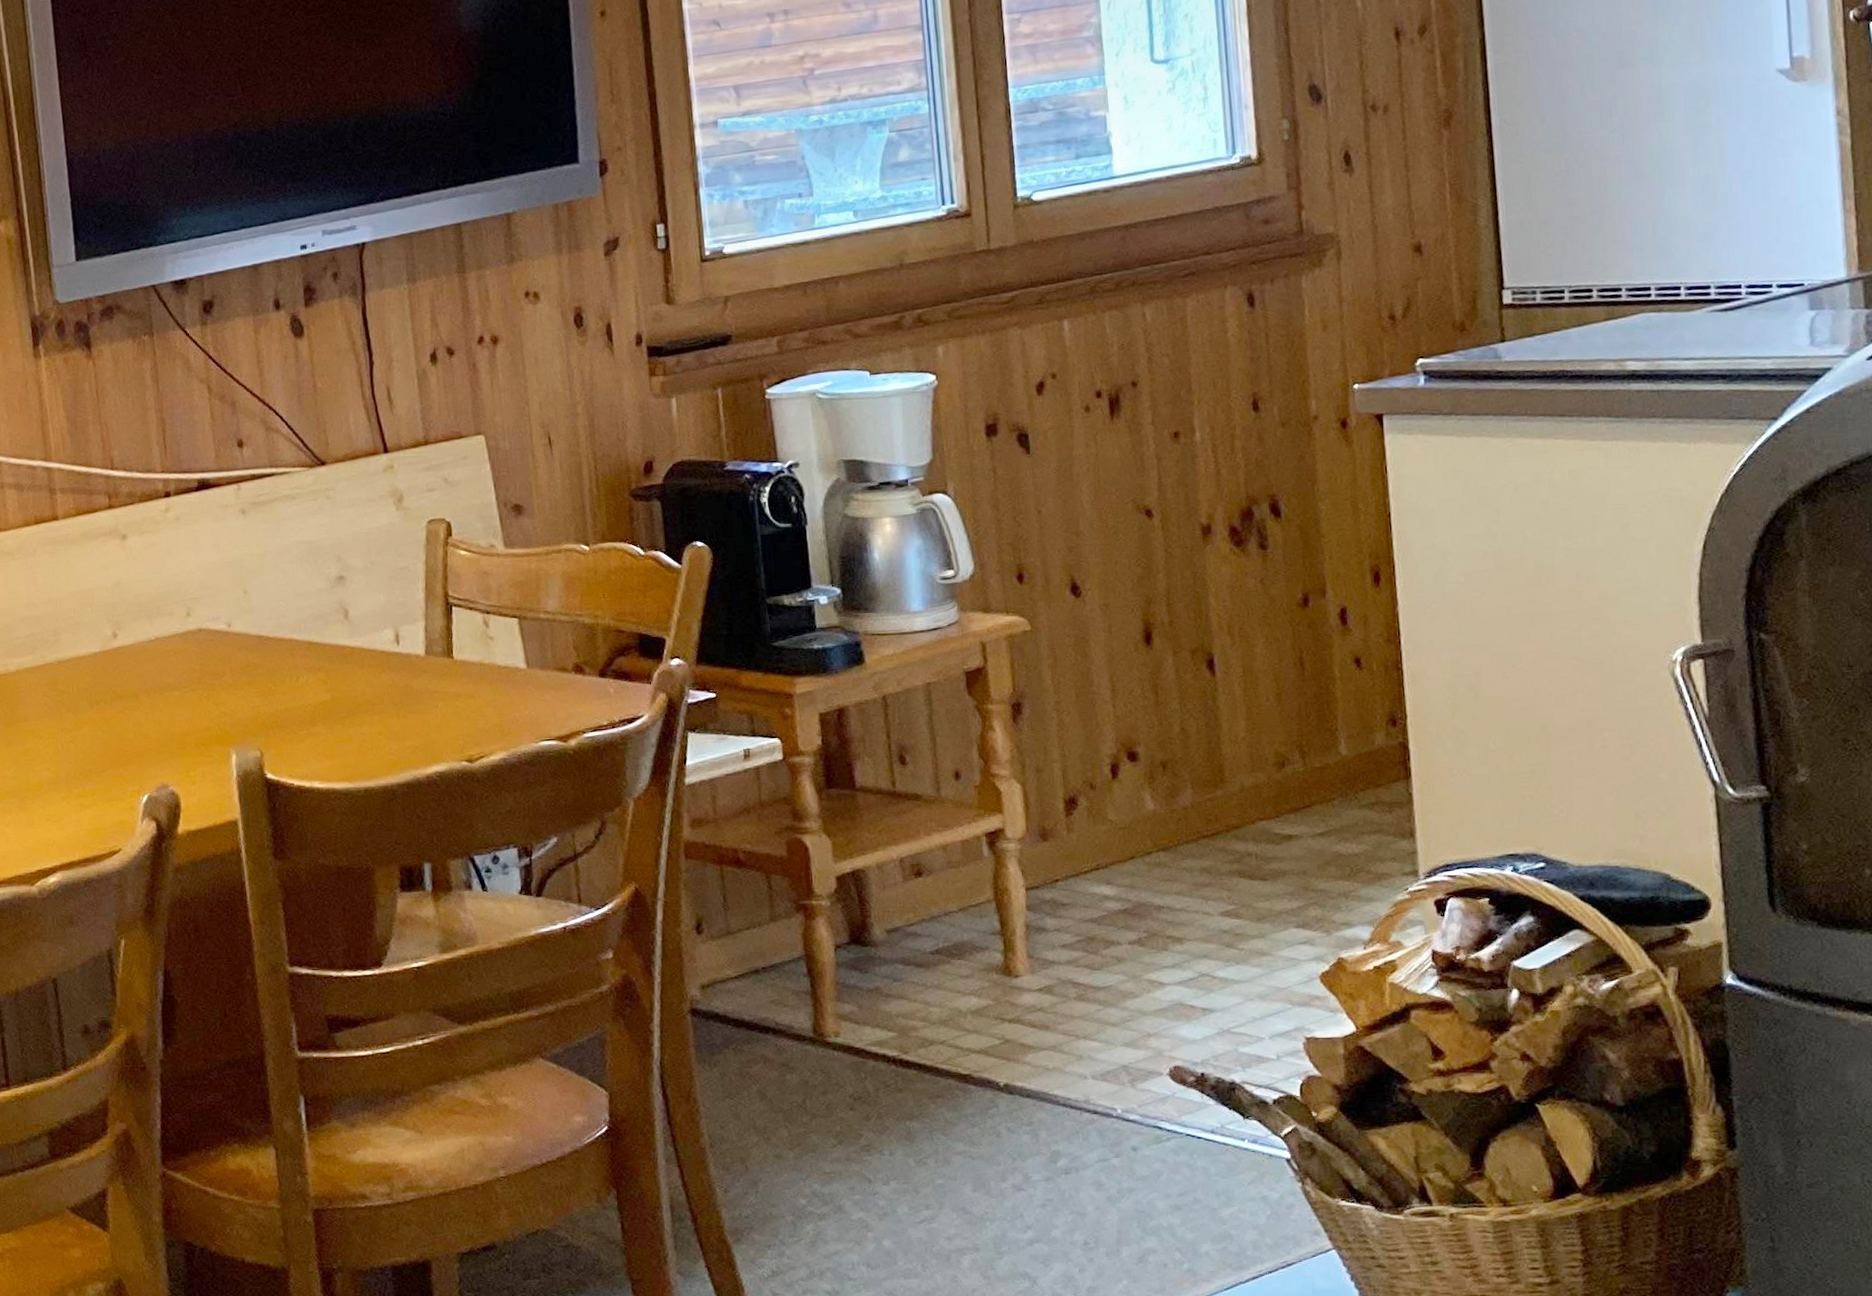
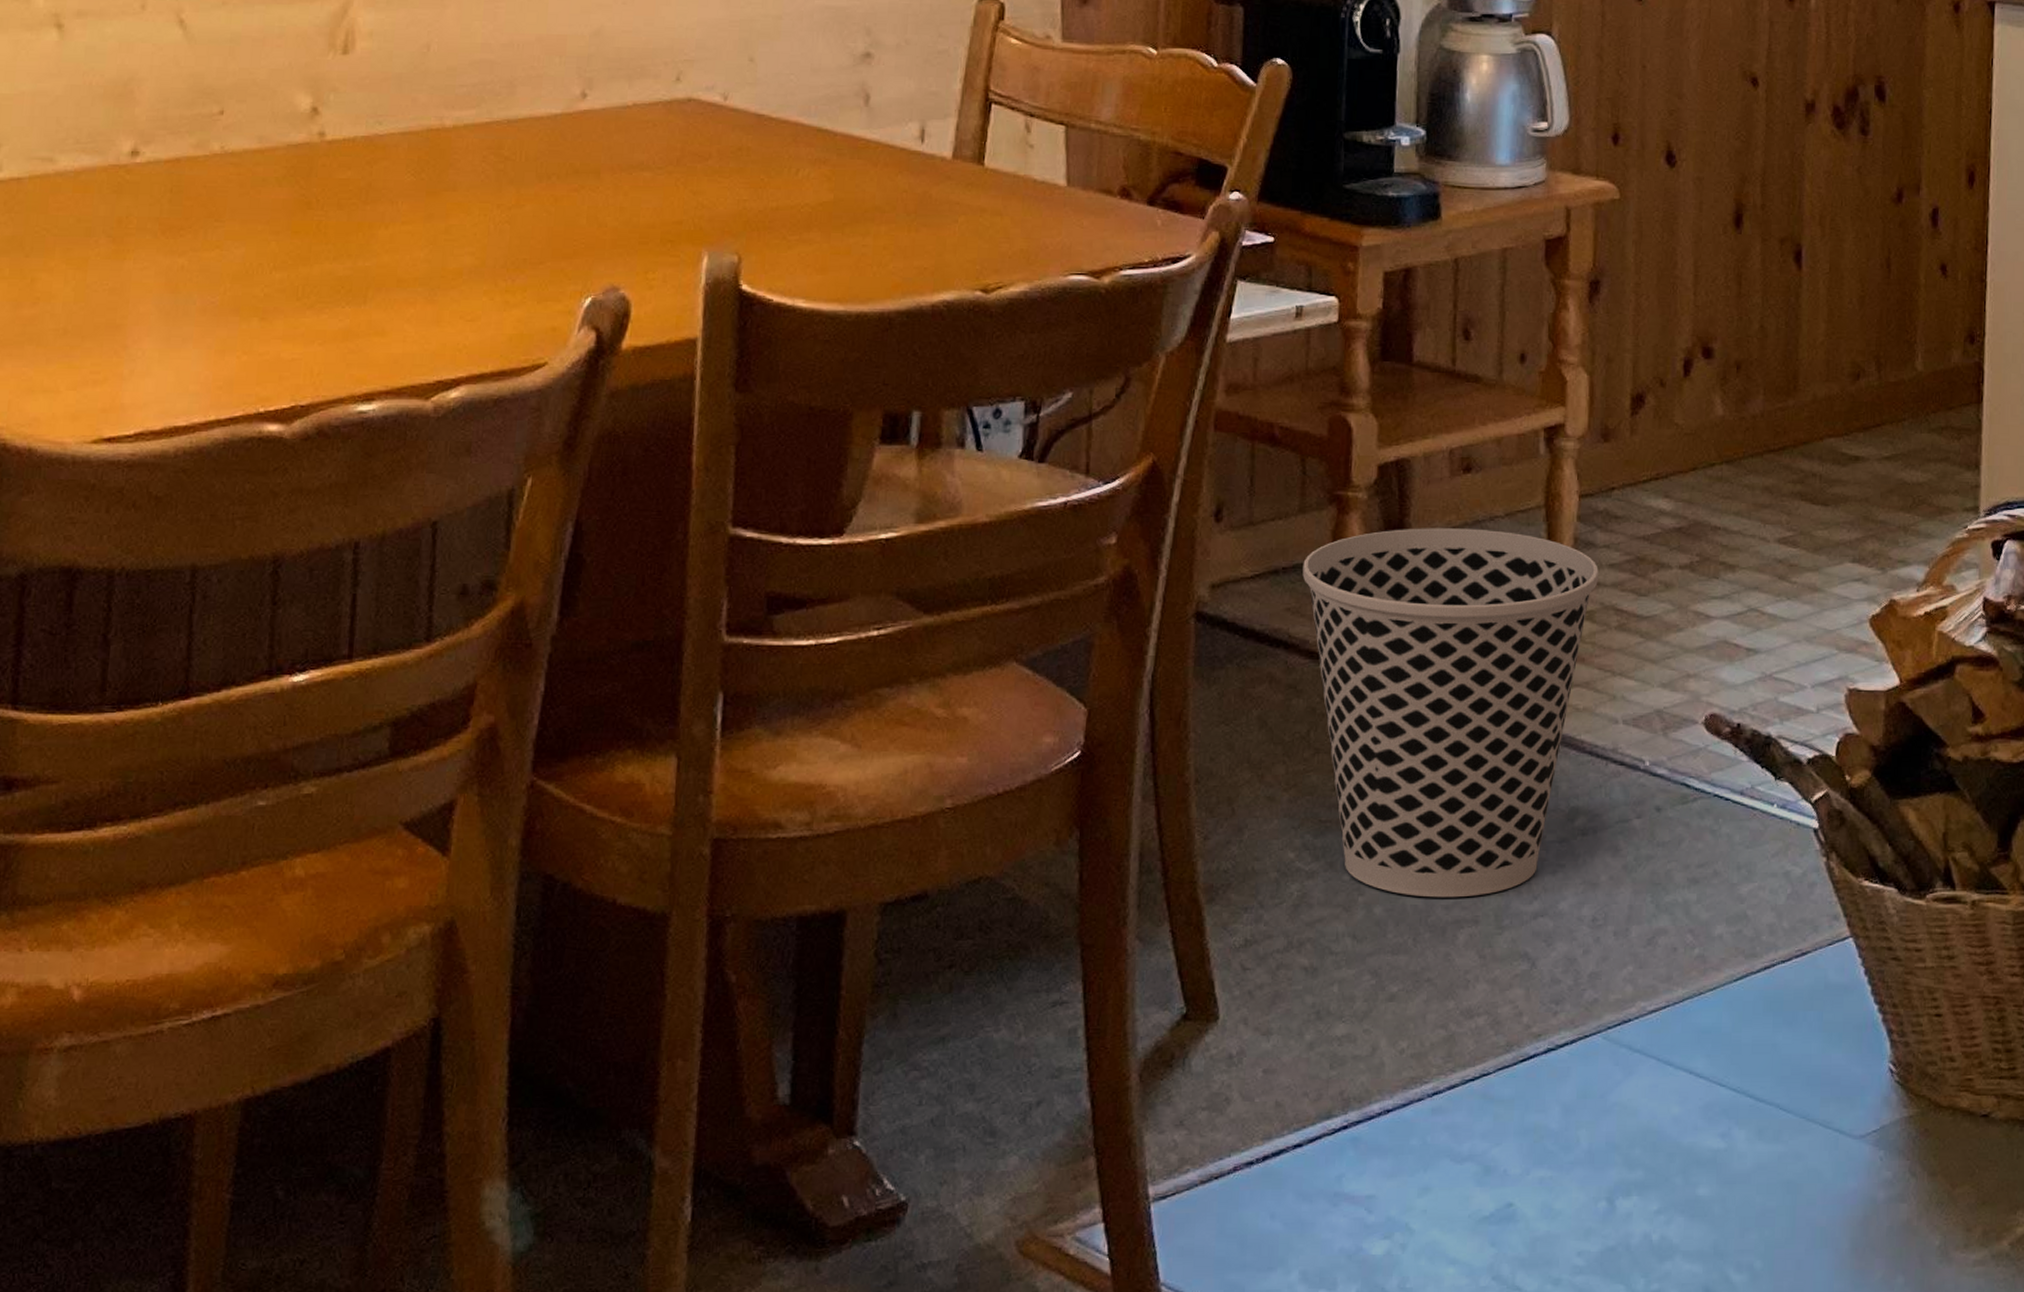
wastebasket: none [780,923,1053,1231] -> present [1302,528,1599,898]

